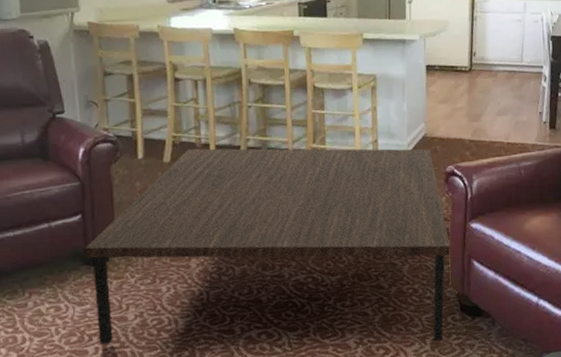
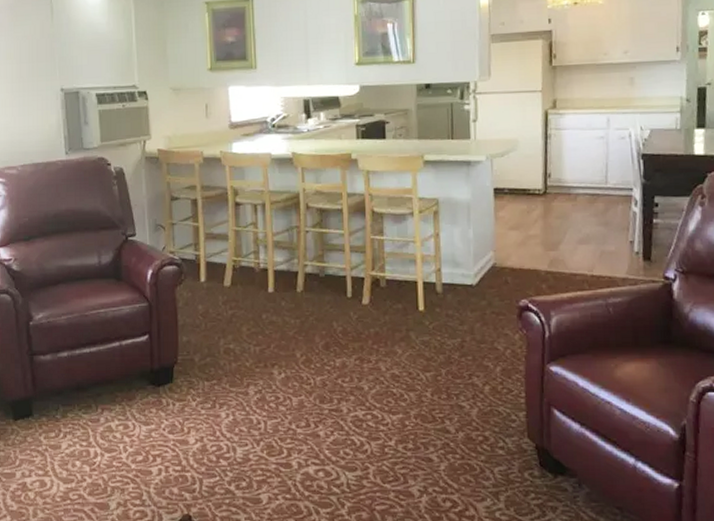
coffee table: present [84,148,450,345] -> none [151,273,526,499]

